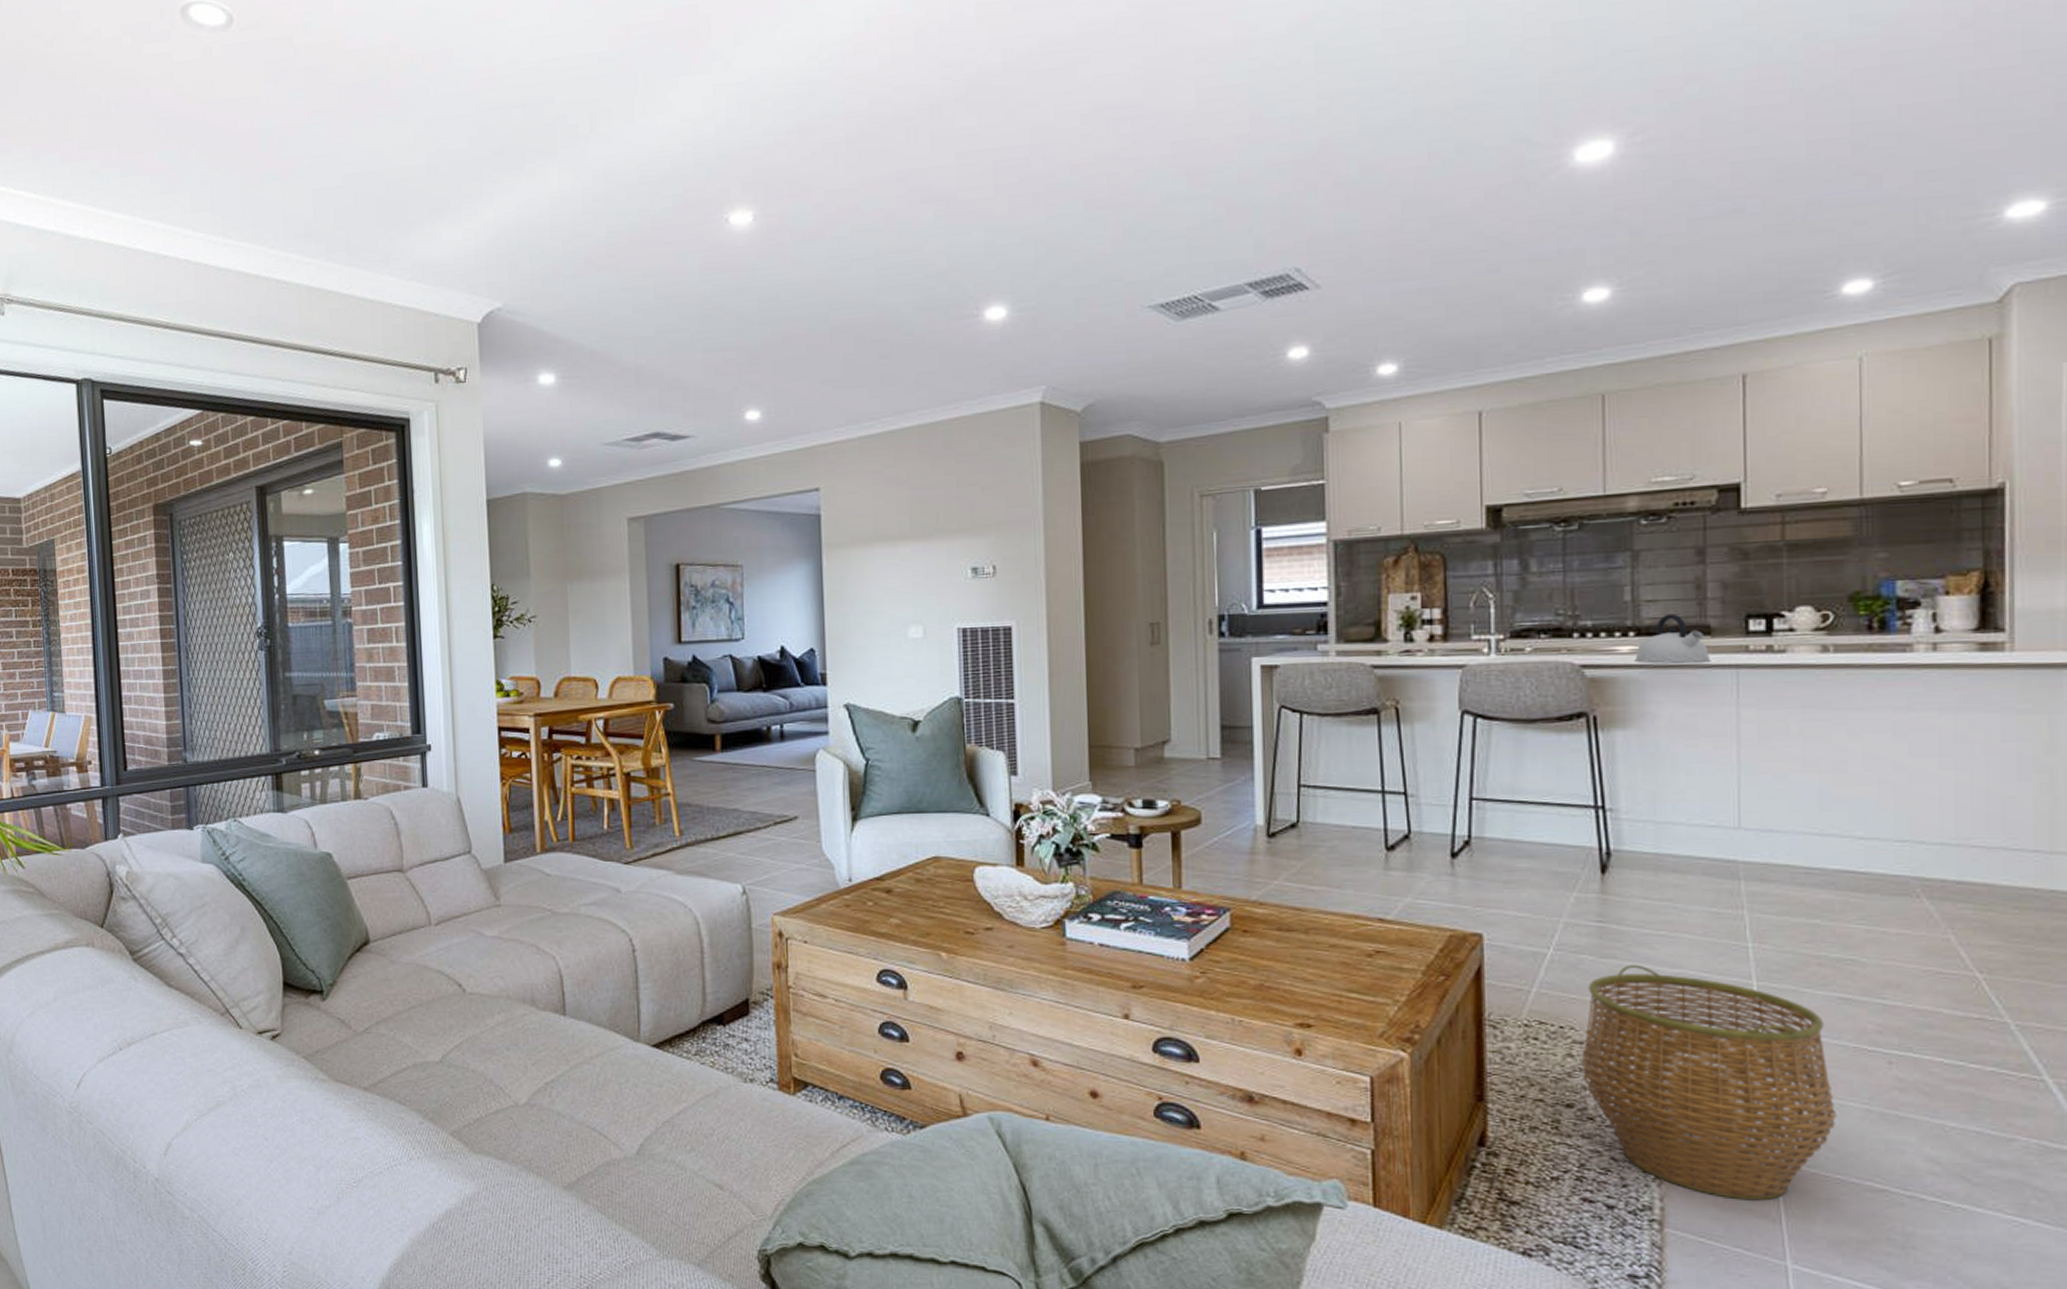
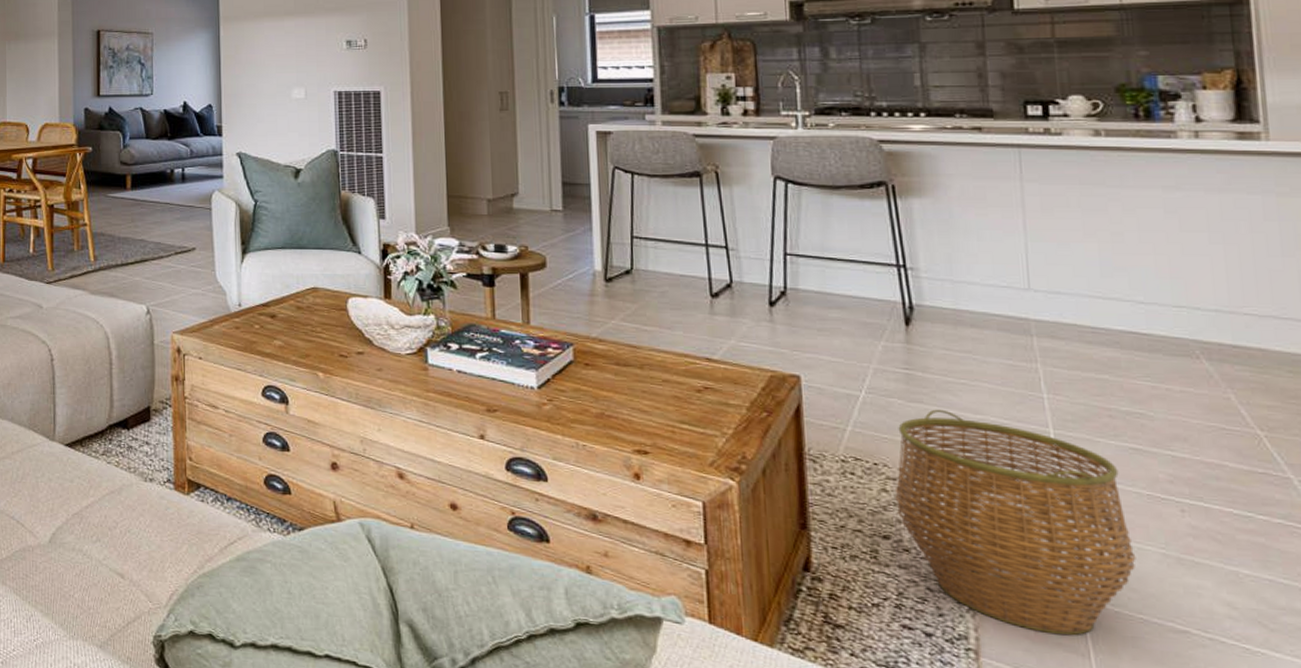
kettle: present [1635,613,1711,665] -> none [927,98,995,143]

